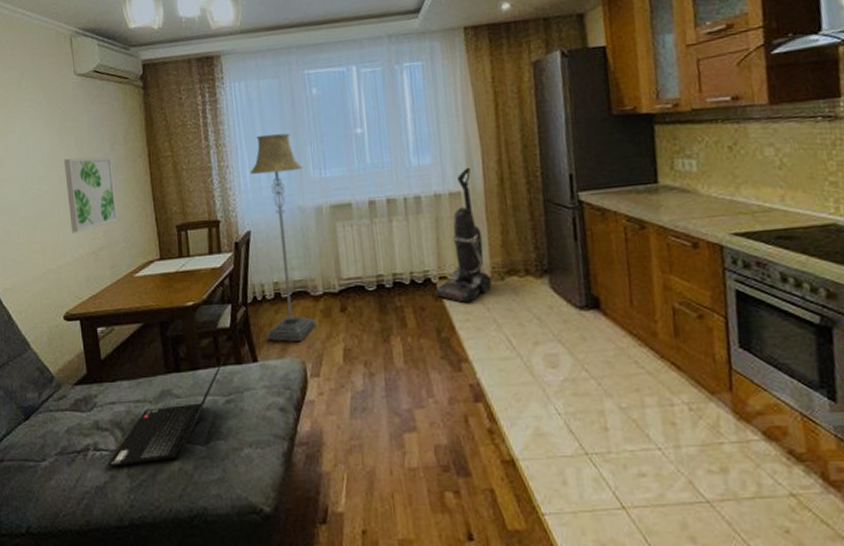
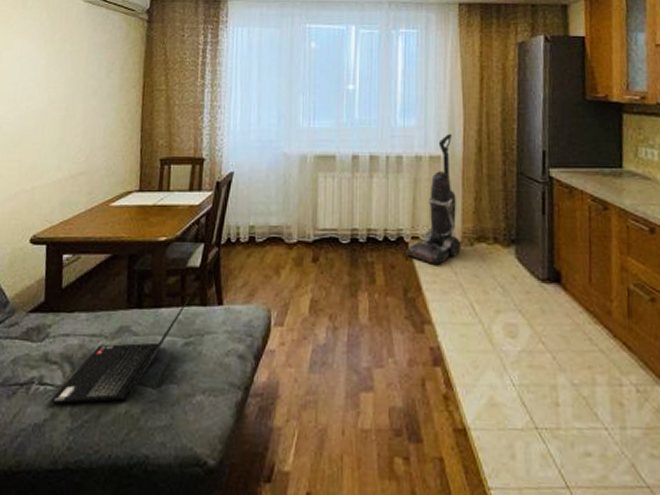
wall art: present [64,156,119,234] -> none [53,81,106,156]
floor lamp: present [250,133,316,342] -> none [236,81,294,289]

